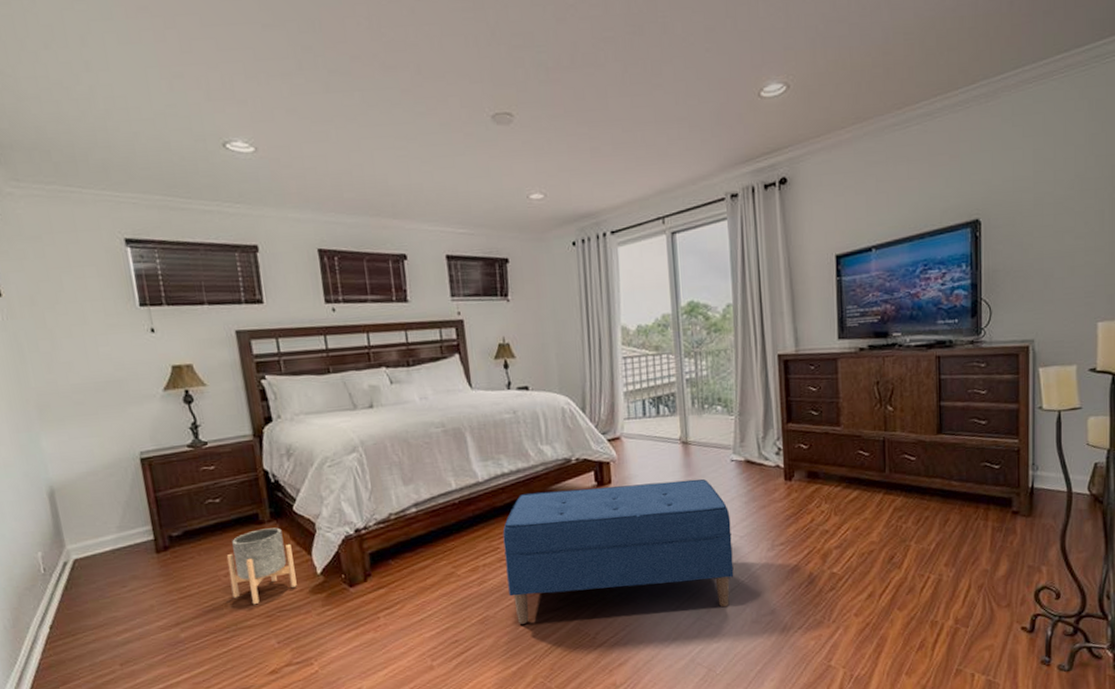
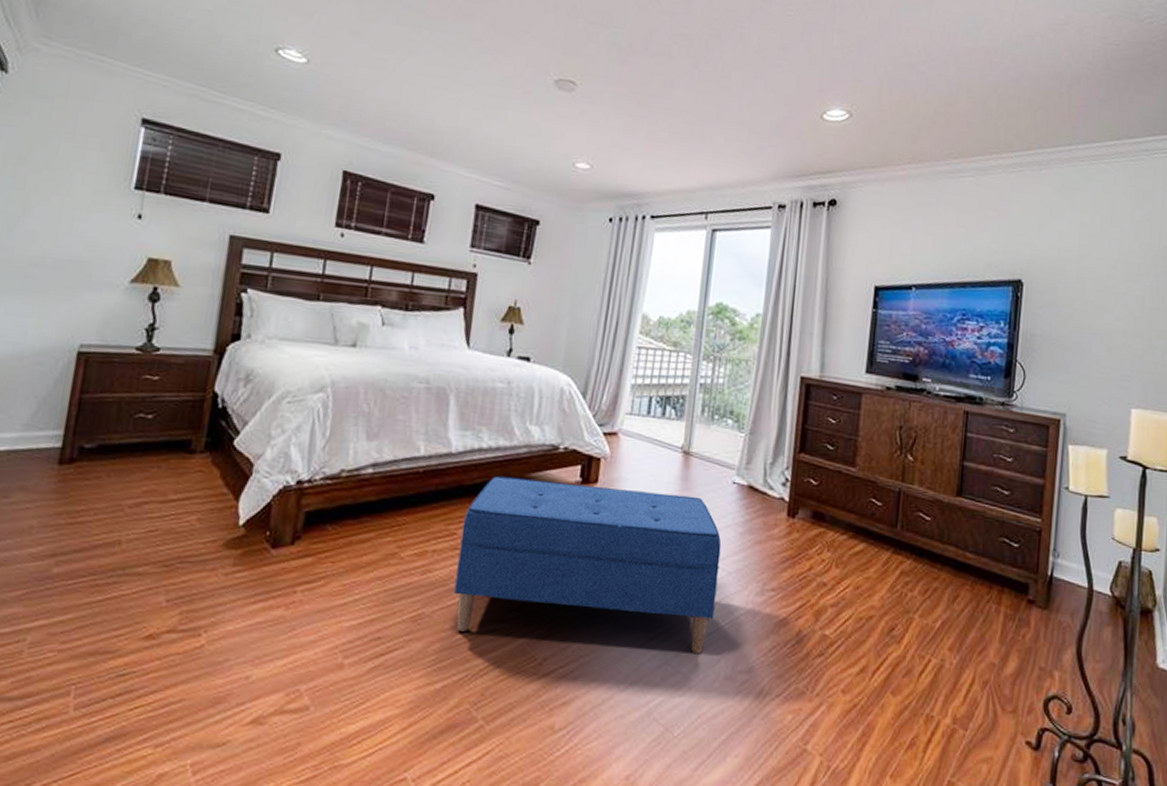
planter: present [226,527,297,605] -> none [131,459,218,549]

